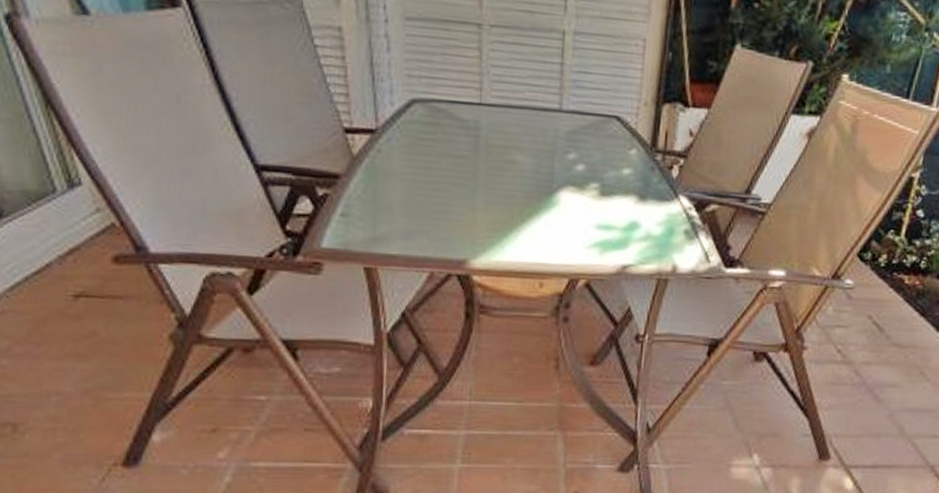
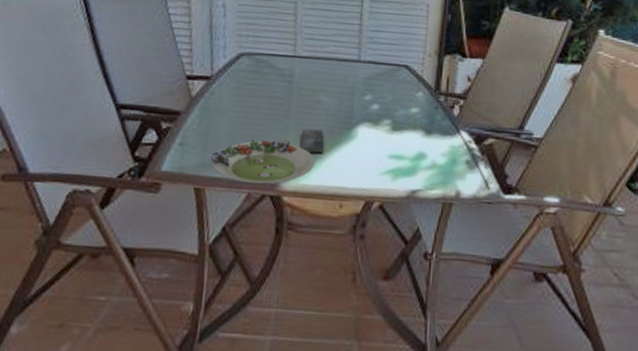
salad plate: none [381,208,510,261] -> present [210,140,315,184]
mobile phone: none [490,194,520,225] -> present [300,129,325,154]

